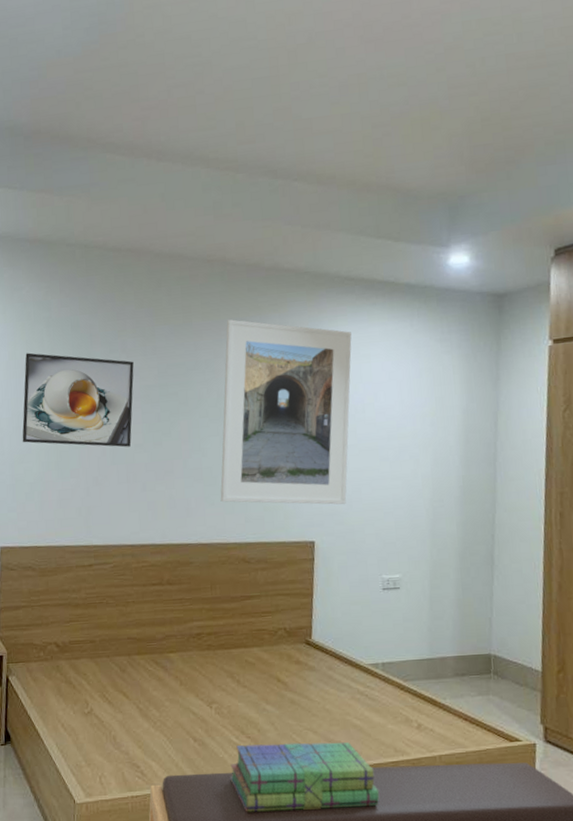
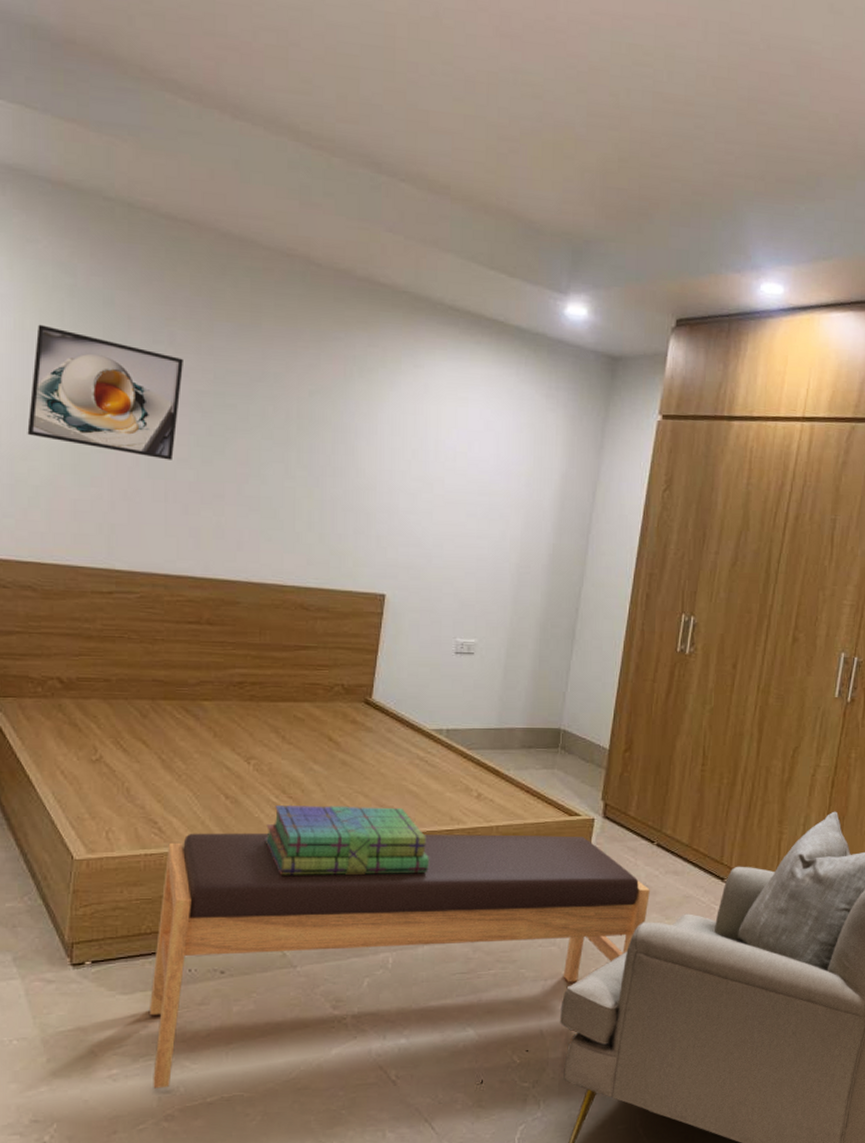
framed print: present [220,319,352,505] -> none [279,330,450,559]

